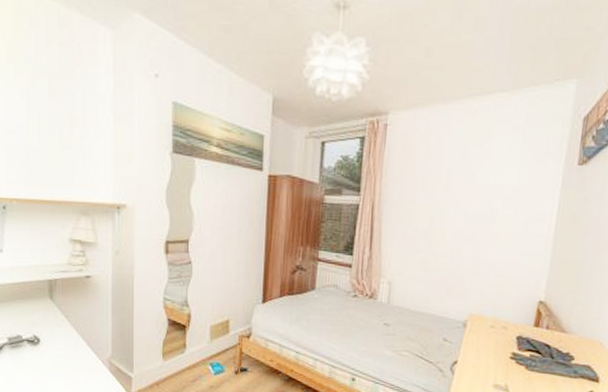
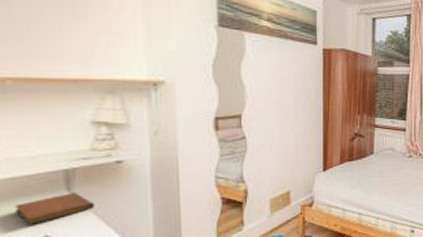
notebook: none [15,300,70,325] -> present [15,193,96,225]

